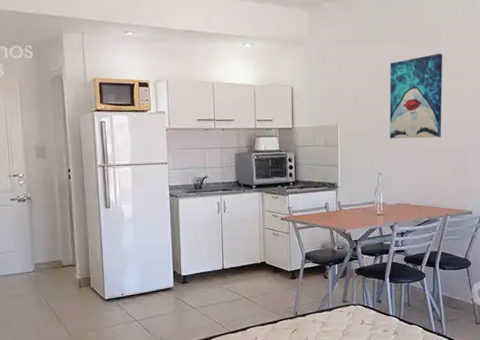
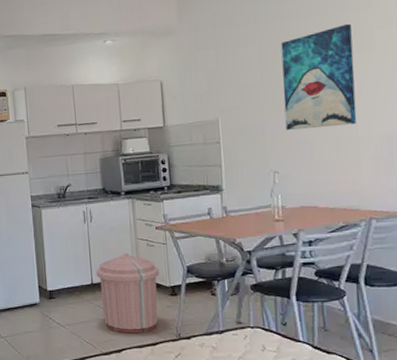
trash can: none [227,240,282,314] -> present [95,252,159,334]

